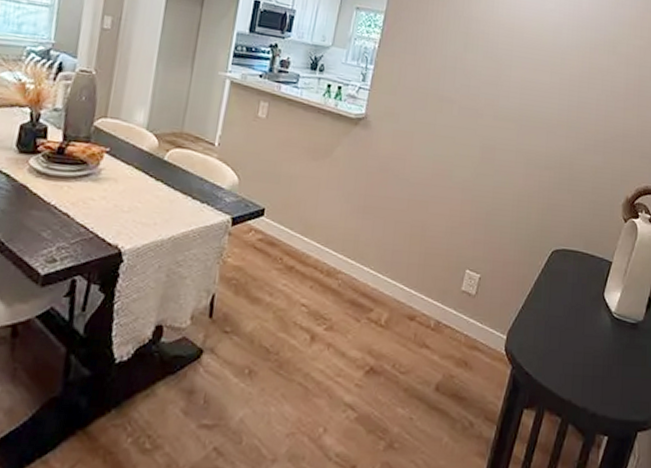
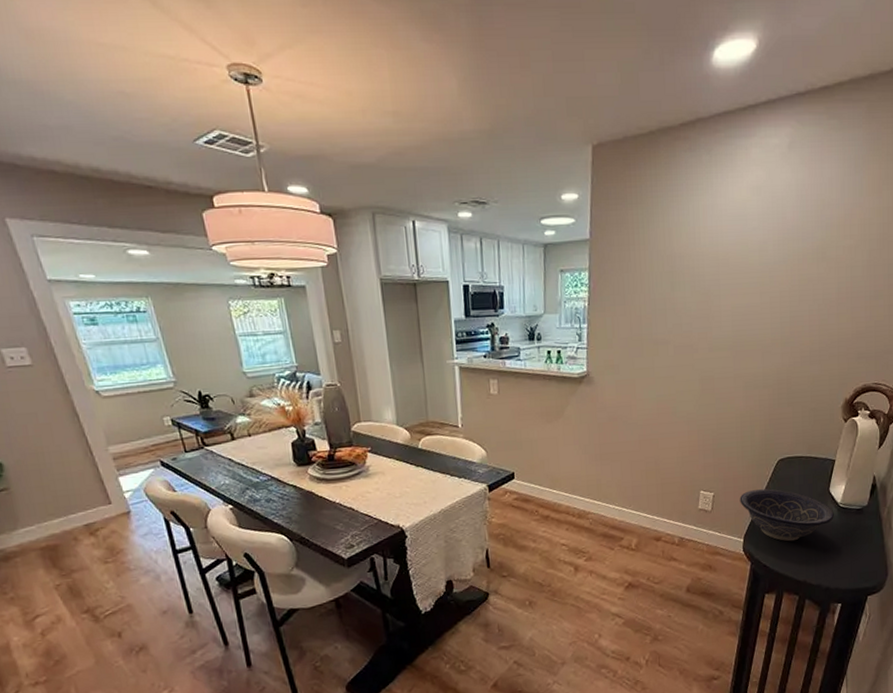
decorative bowl: none [507,279,607,349] -> present [740,488,834,542]

